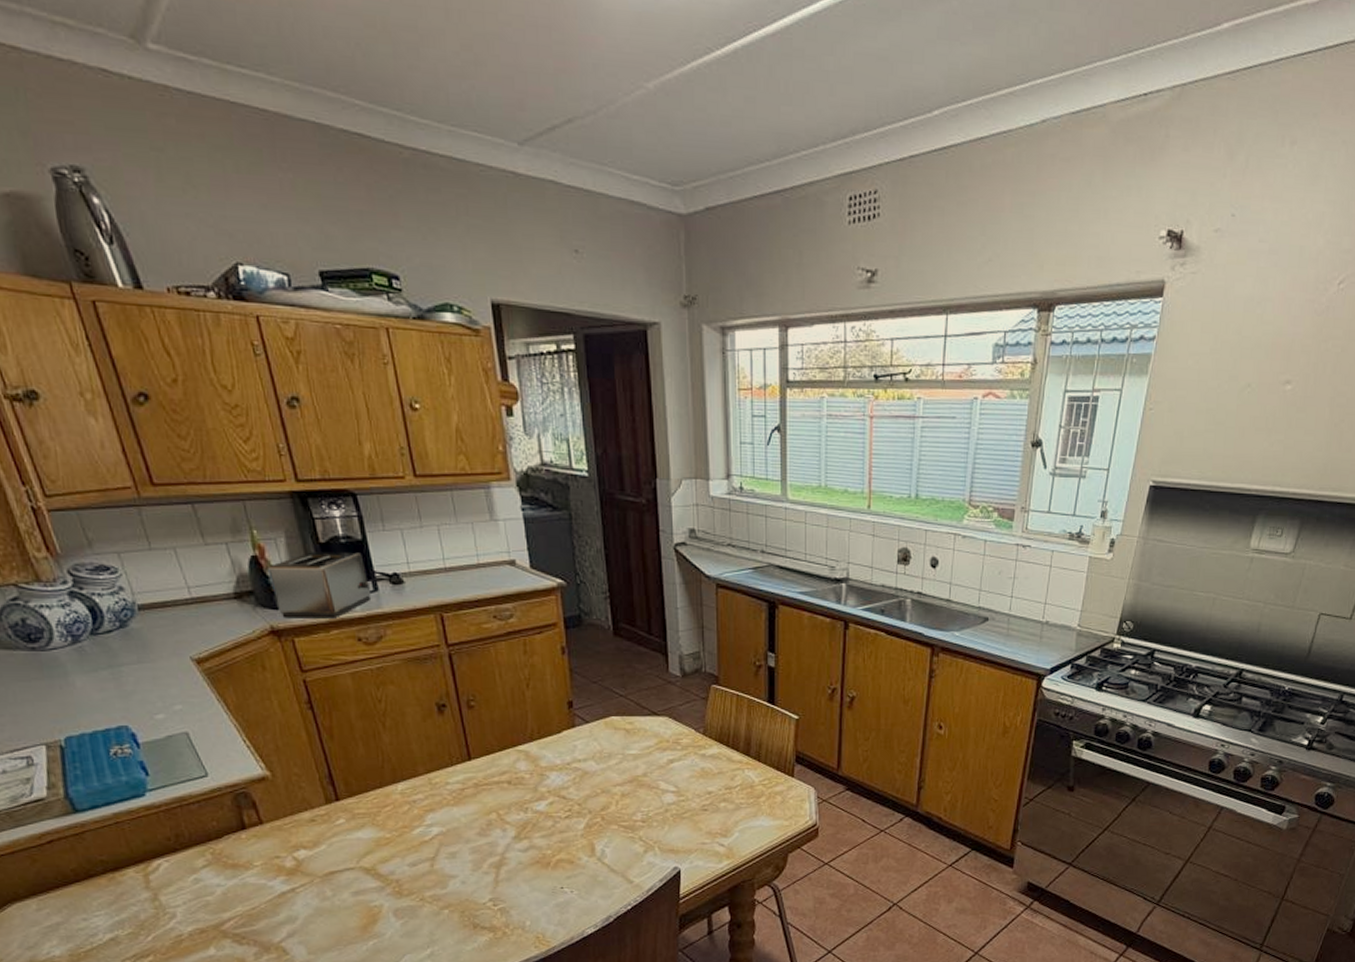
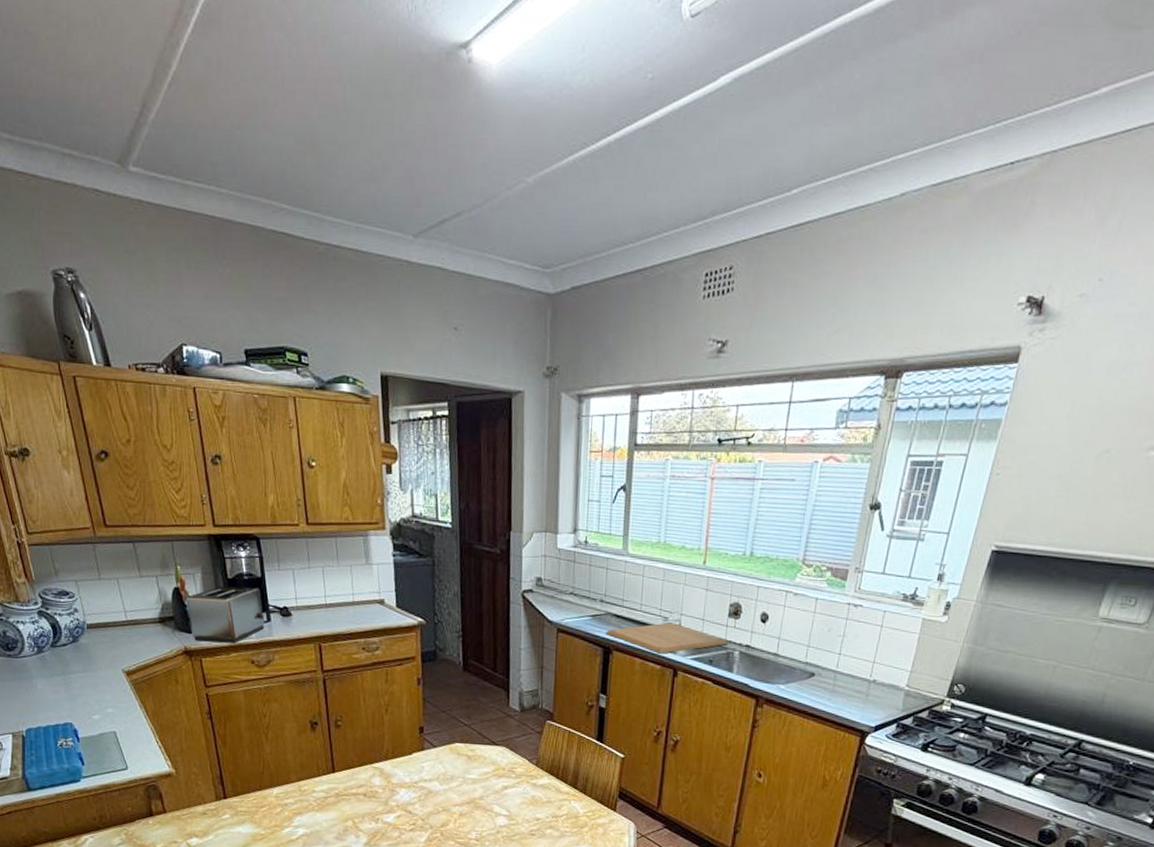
chopping board: none [770,572,900,606] -> present [606,622,729,654]

